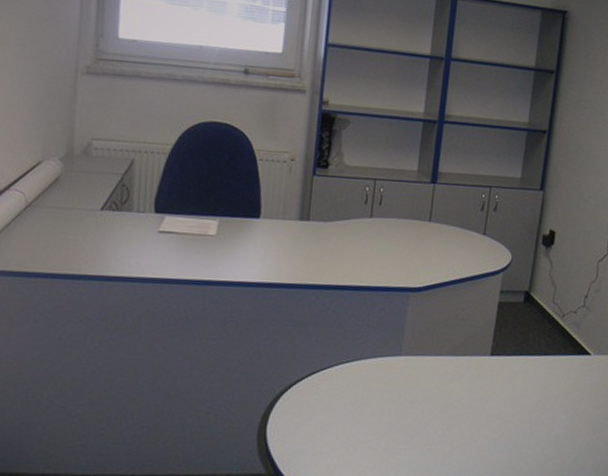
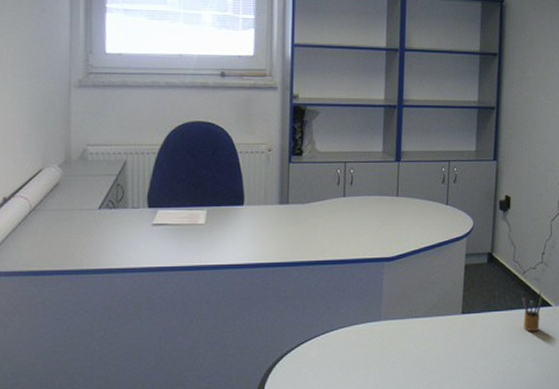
pencil box: none [557,335,581,382] -> present [521,291,543,332]

